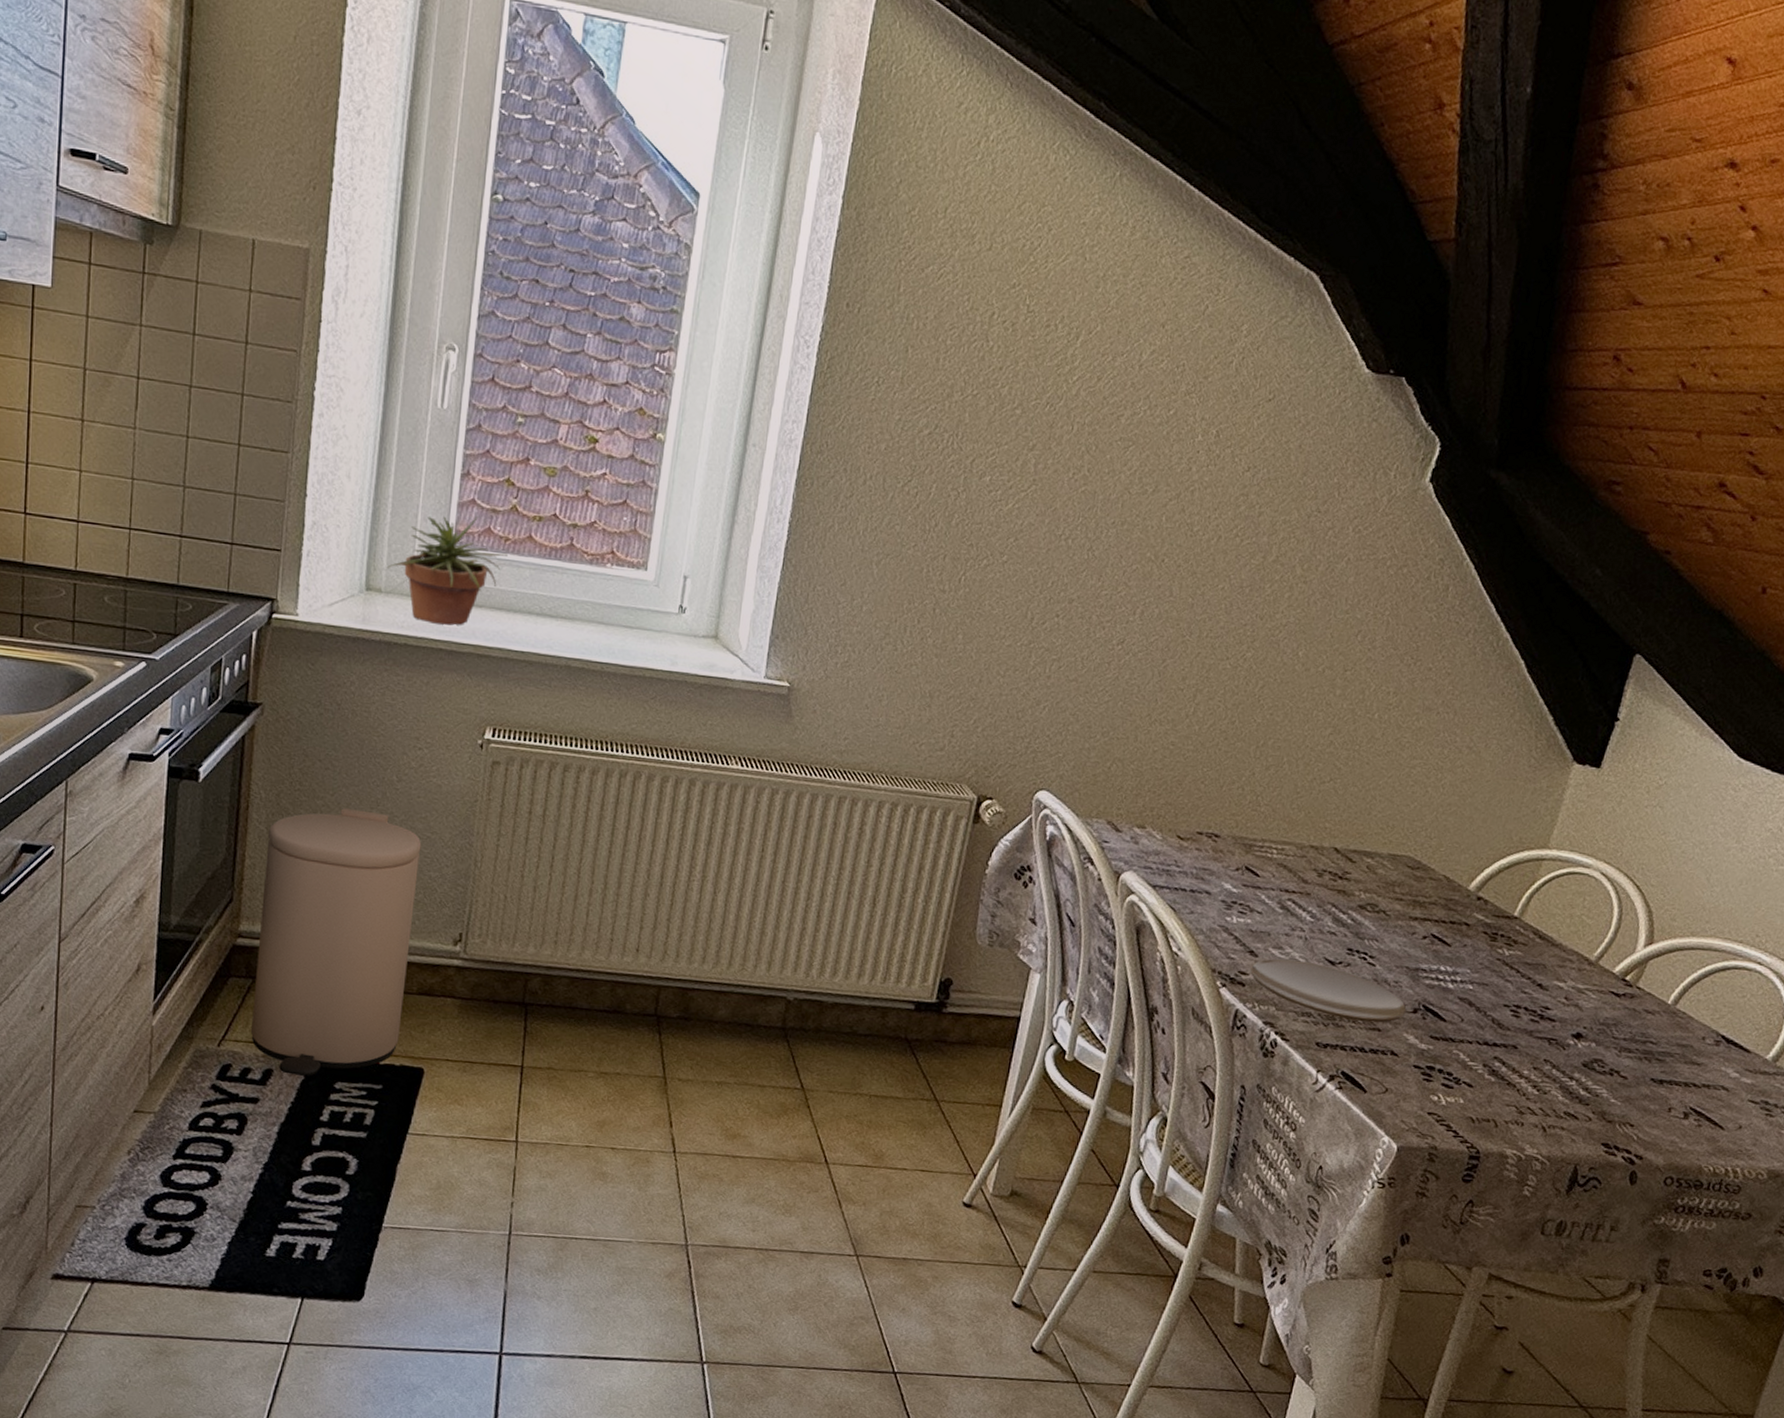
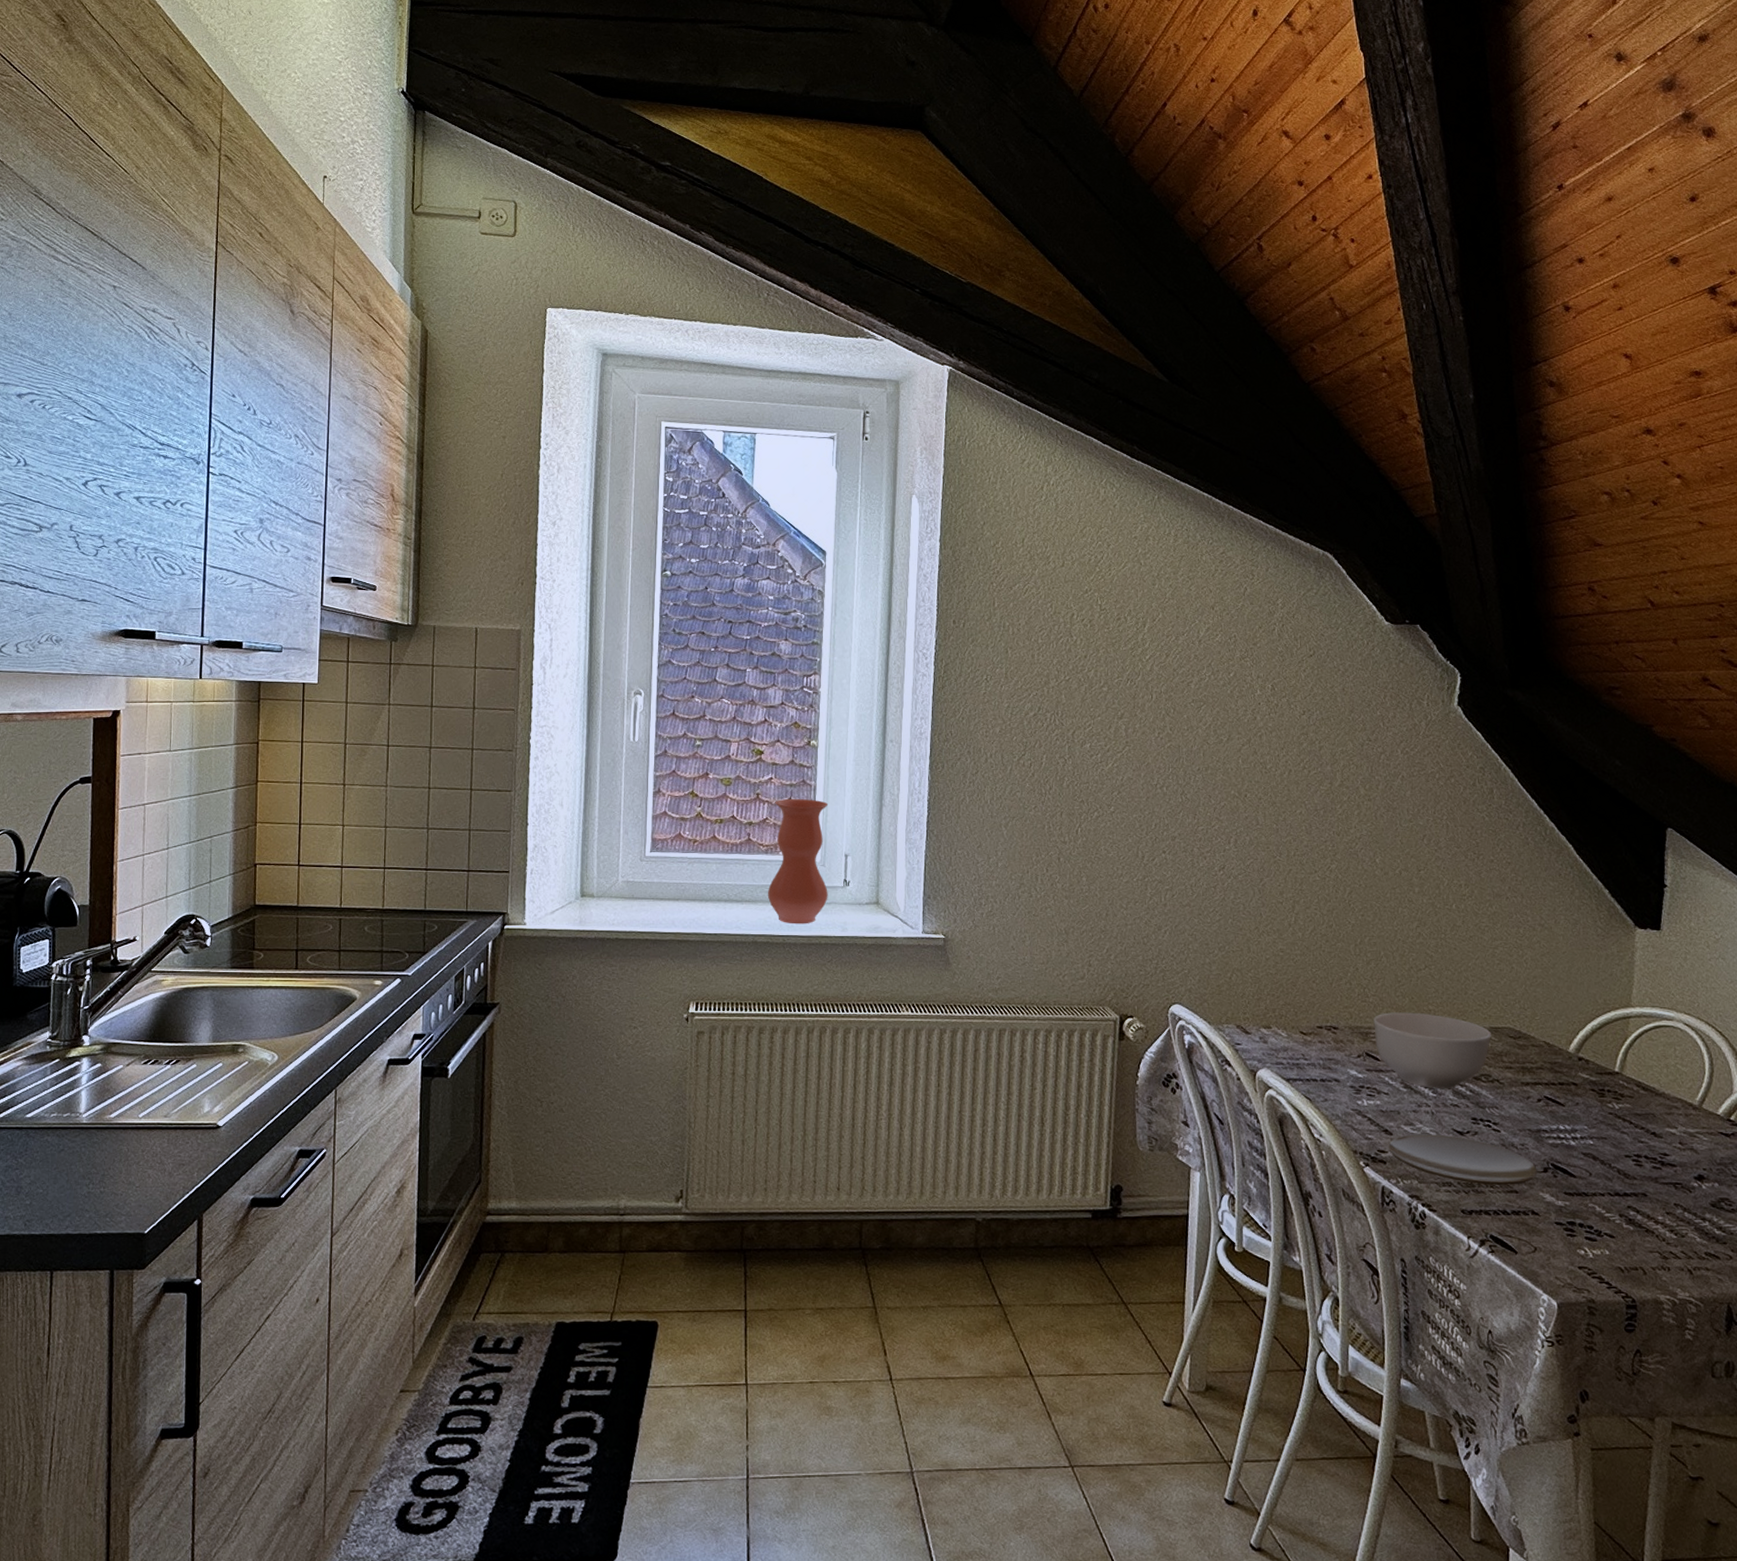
pedal bin: present [251,807,422,1077] -> none [502,1086,642,1340]
potted plant: present [386,516,508,627] -> none [596,825,697,920]
vase: none [587,501,671,652] -> present [767,798,829,924]
bowl: none [1258,825,1388,915] -> present [1373,1012,1491,1089]

